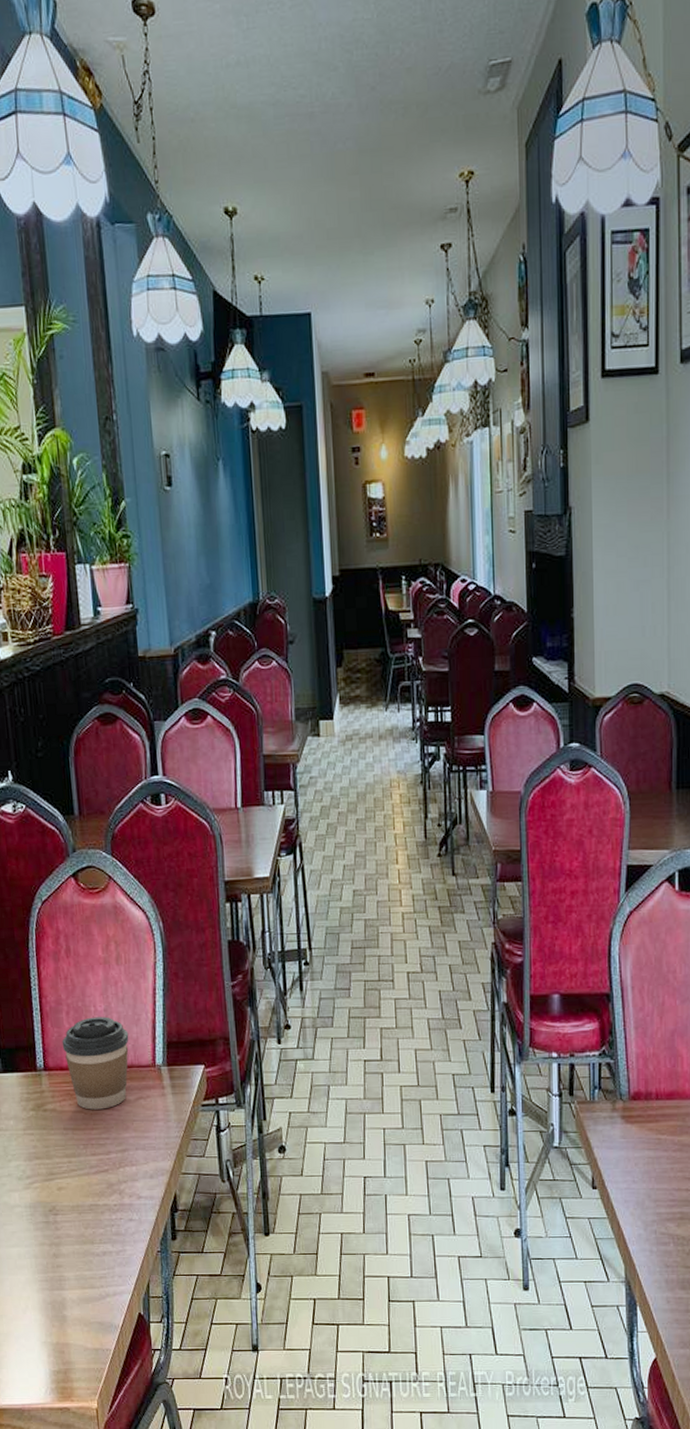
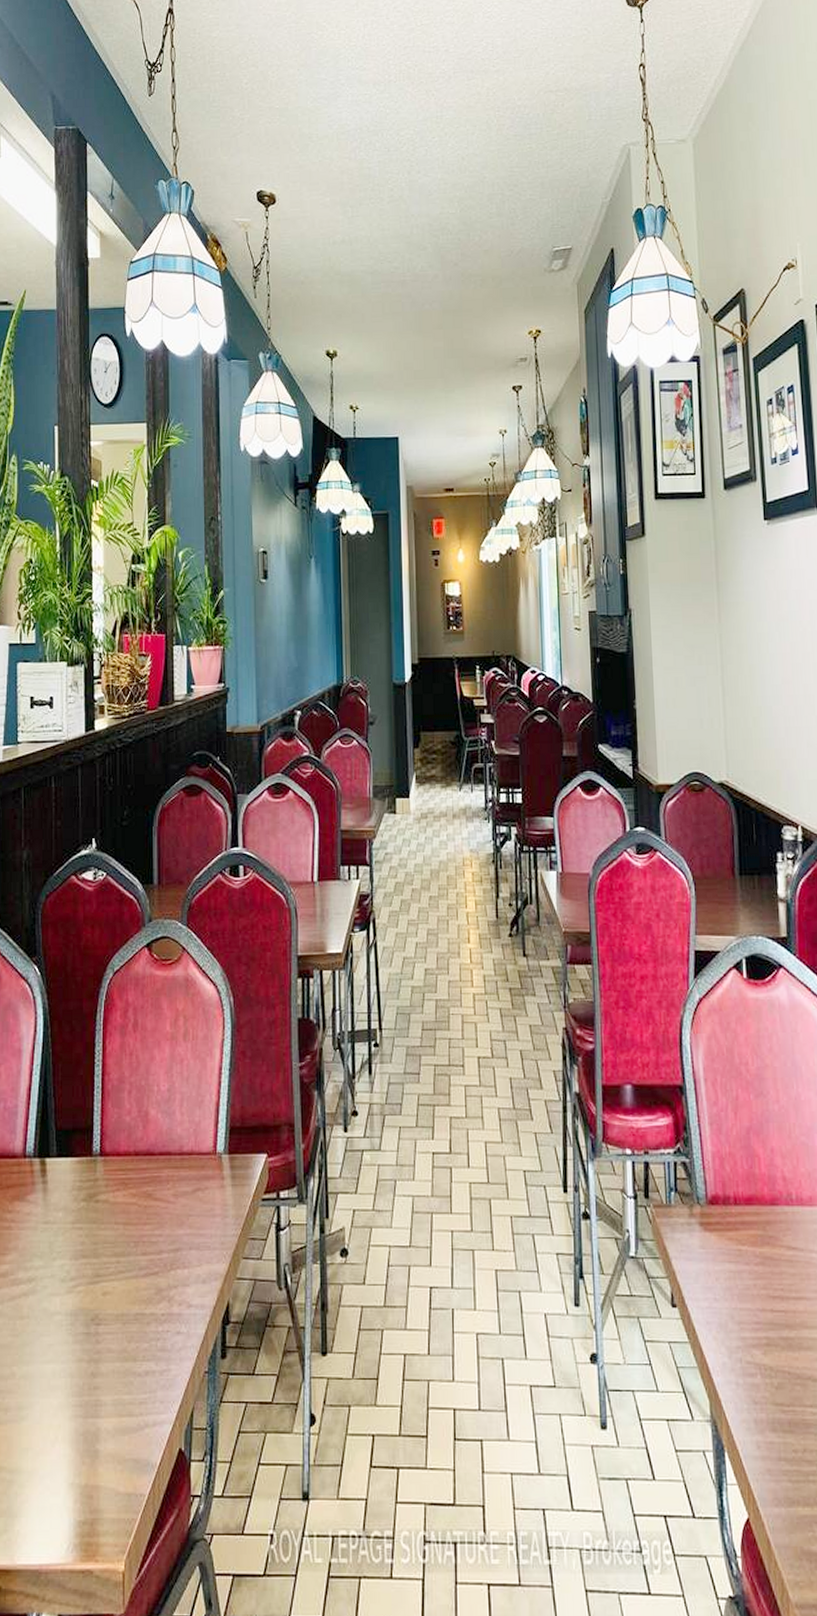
coffee cup: present [62,1017,129,1110] -> none [121,1097,191,1202]

